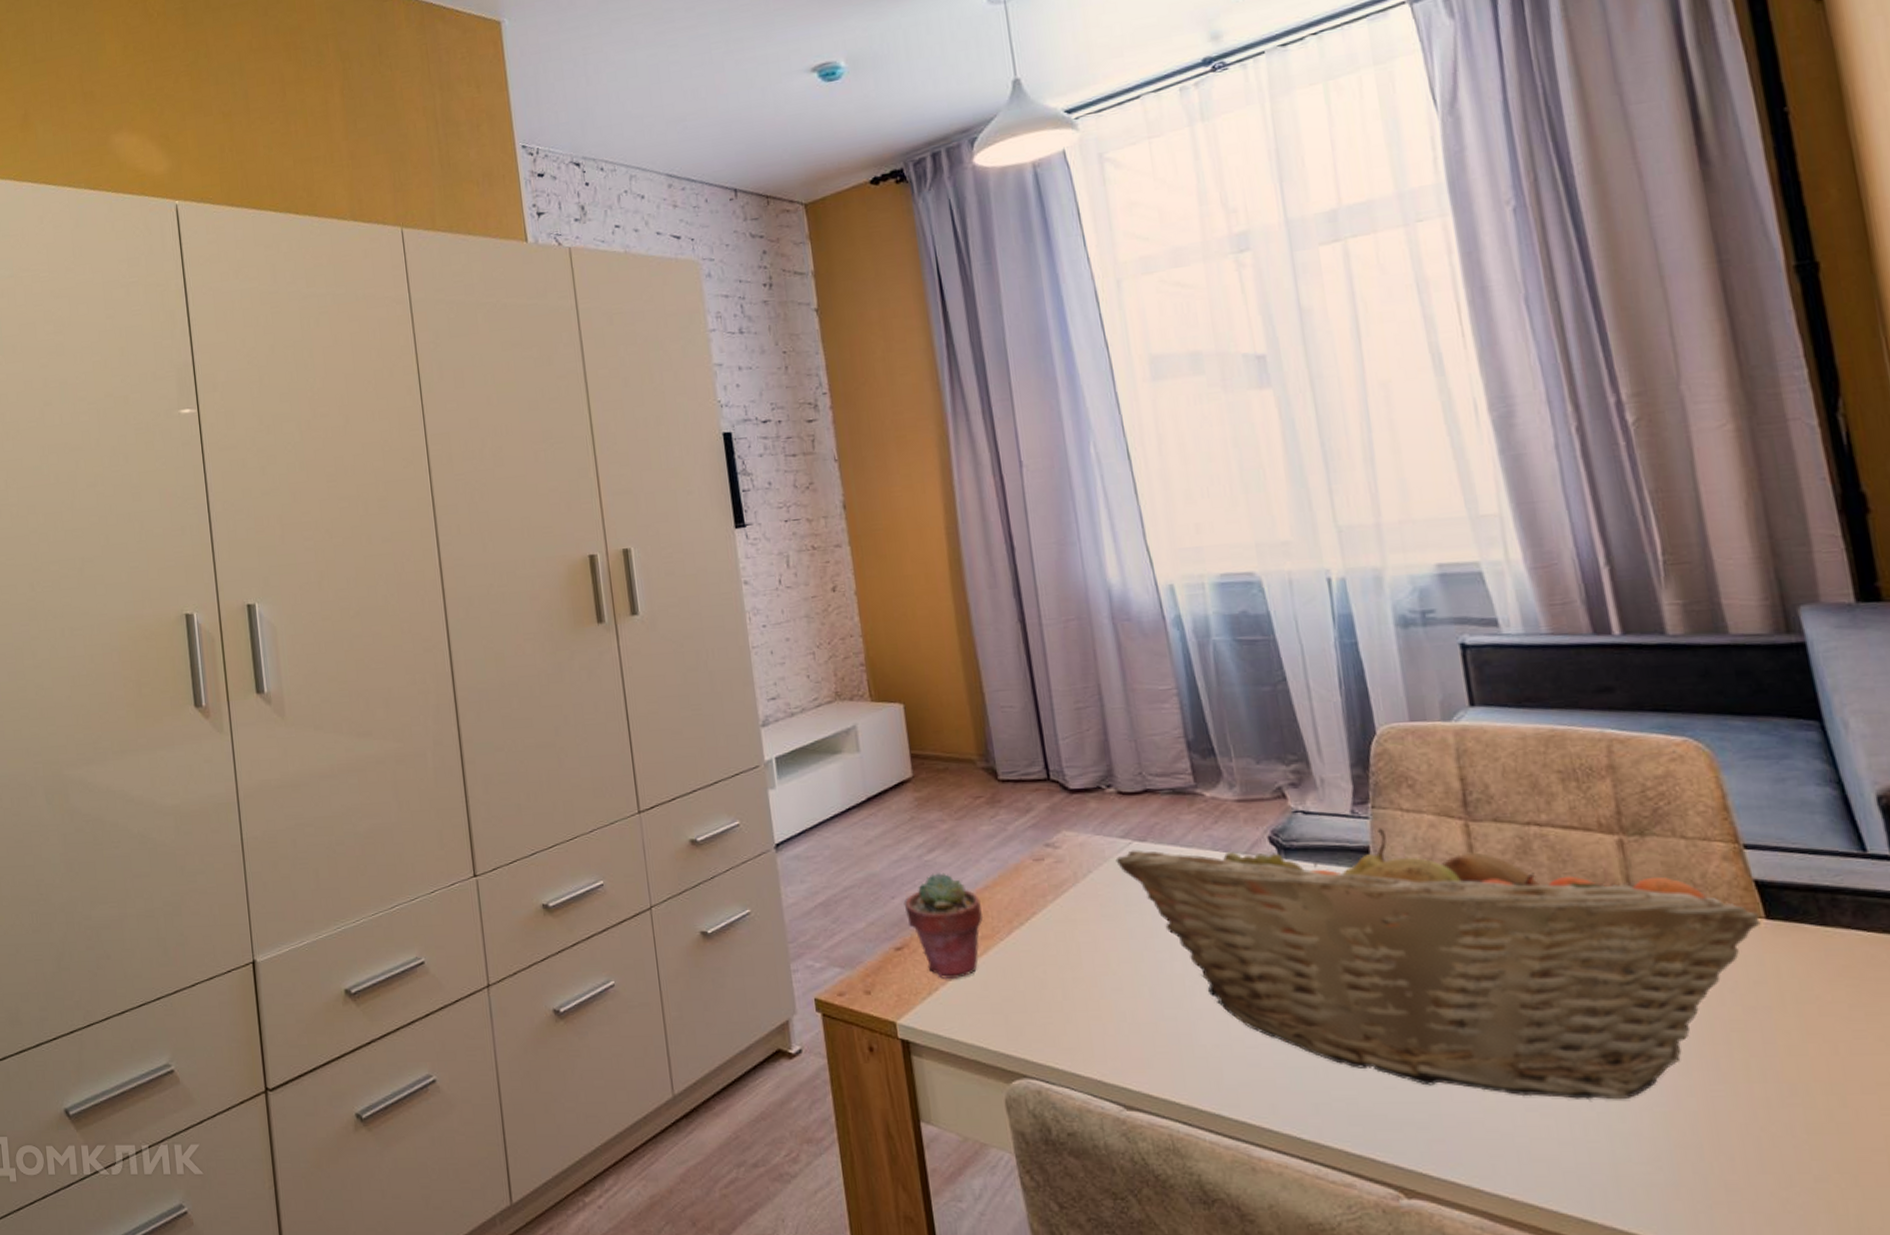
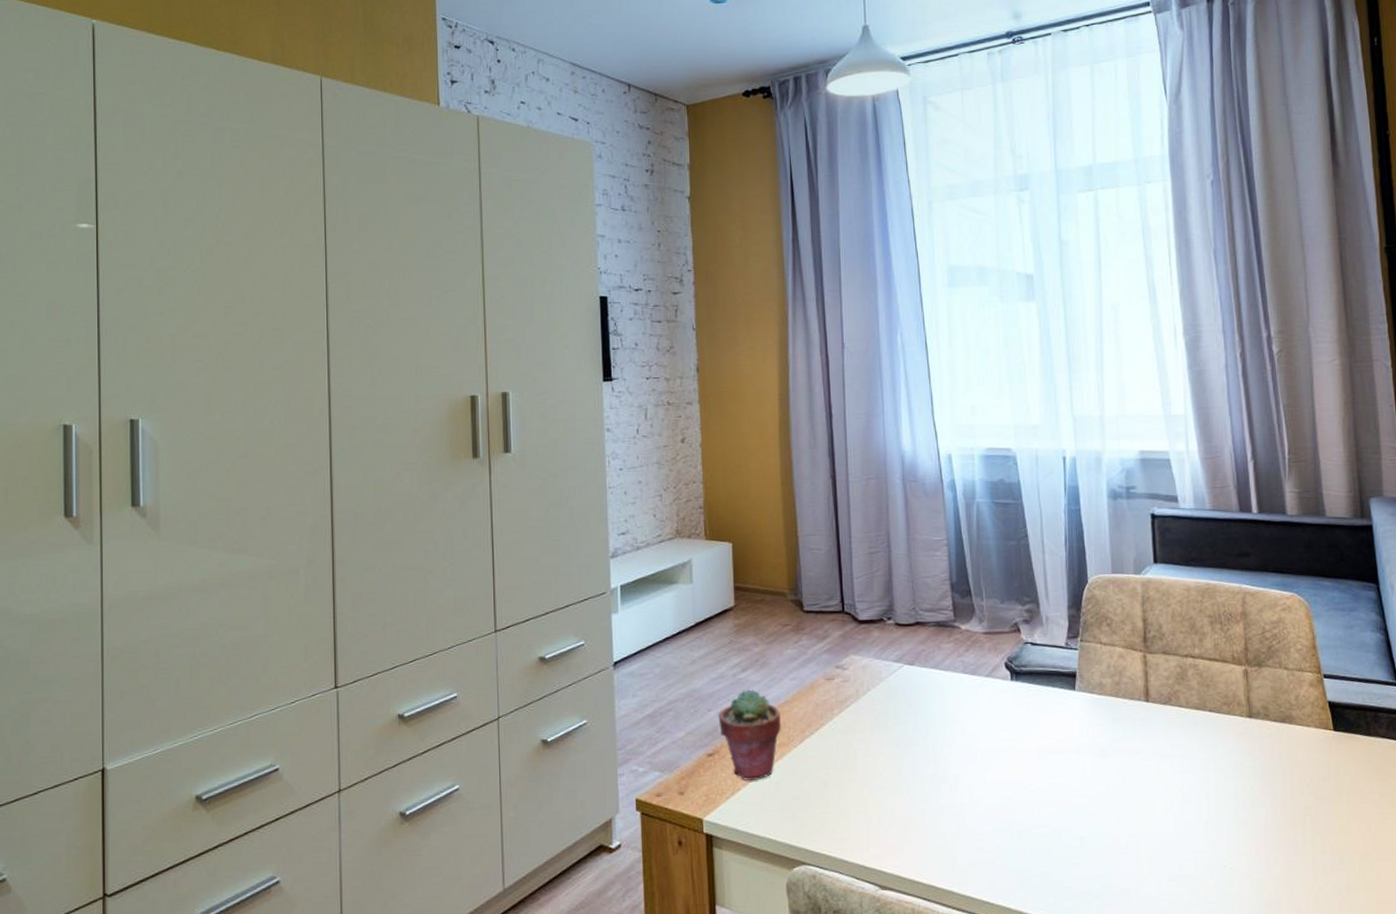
fruit basket: present [1115,828,1761,1100] -> none [889,657,1330,870]

